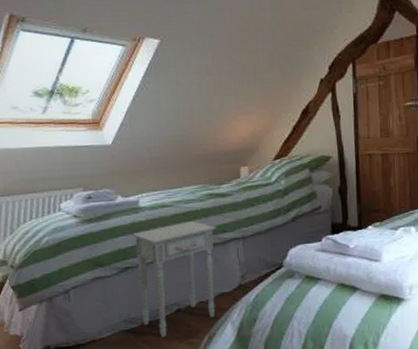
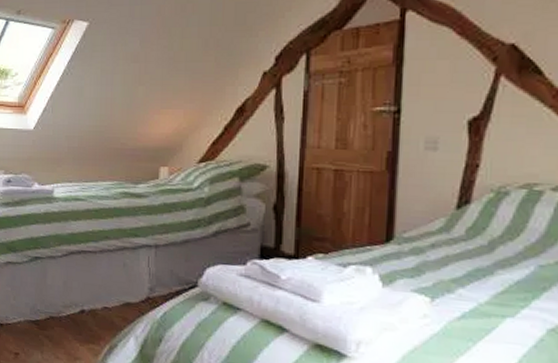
nightstand: present [132,221,216,337] -> none [45,219,128,337]

